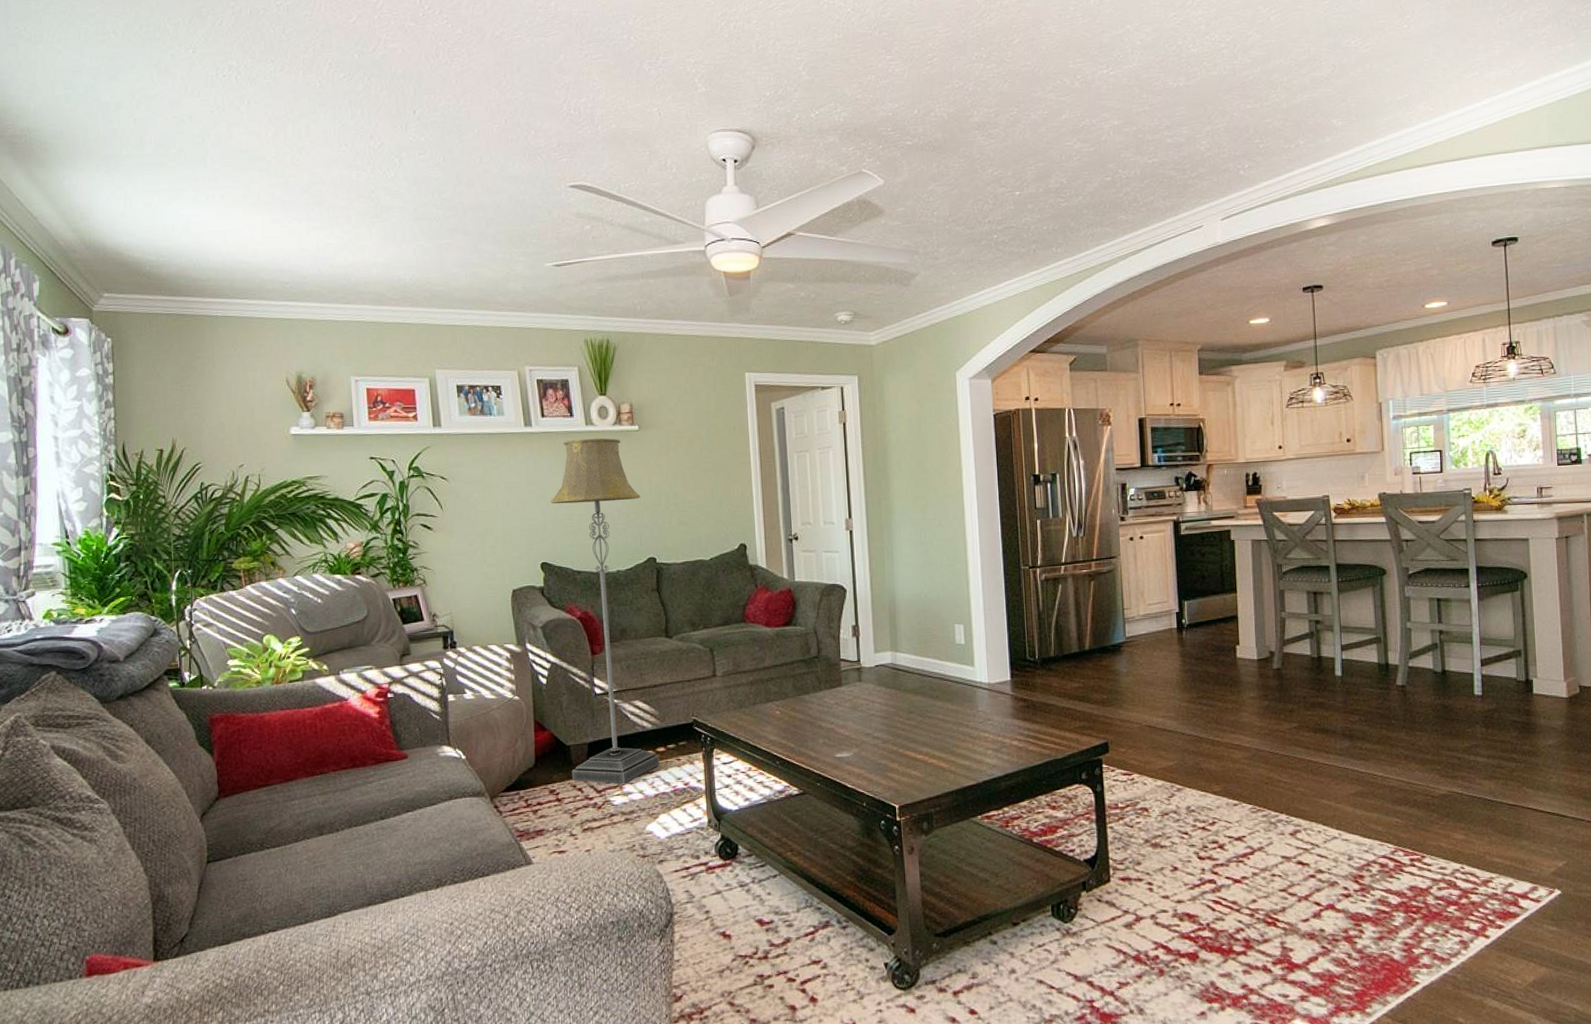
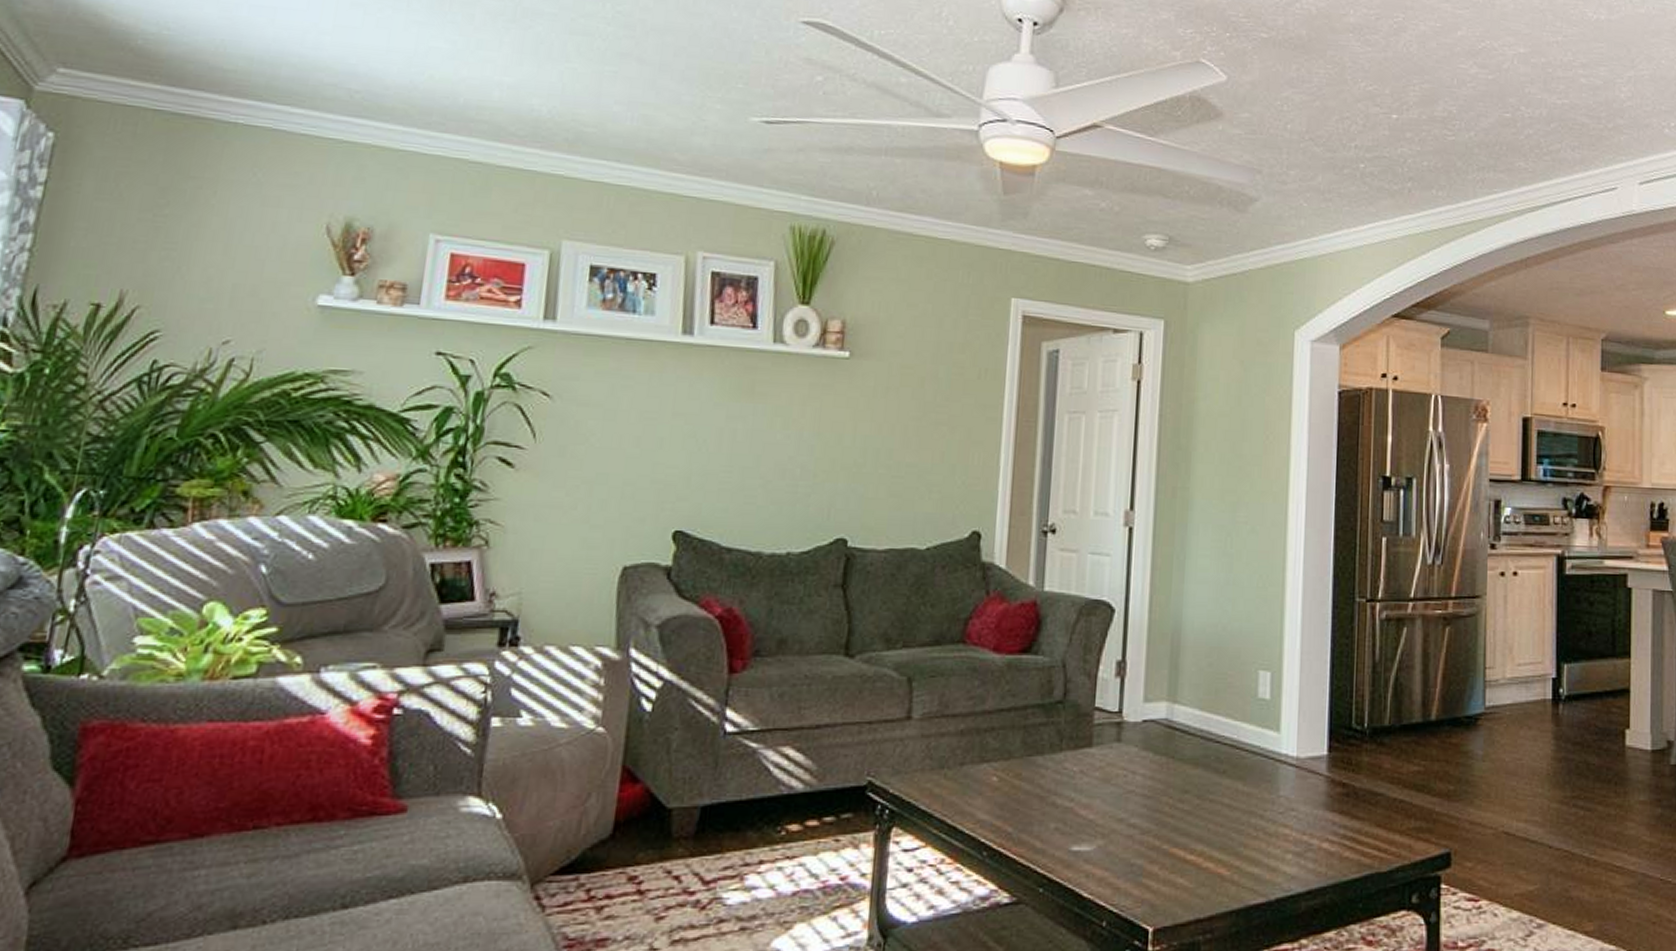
floor lamp: present [550,438,660,784] -> none [667,360,838,873]

